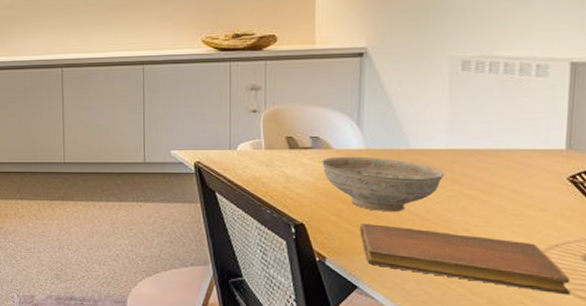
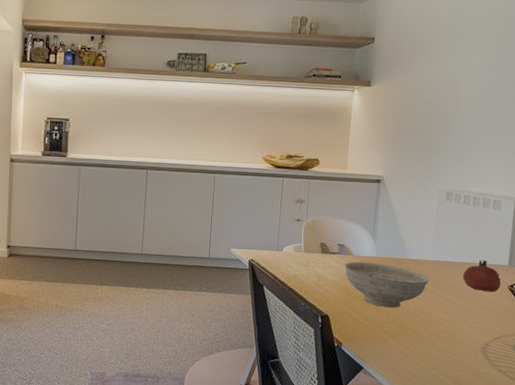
notebook: present [360,223,571,295] -> none [368,316,505,376]
fruit: none [494,144,555,186] -> present [462,259,501,292]

